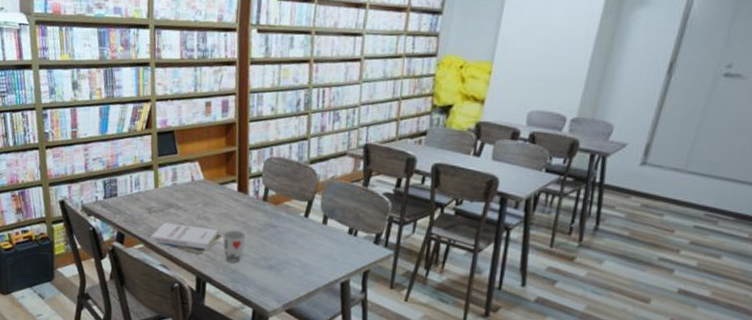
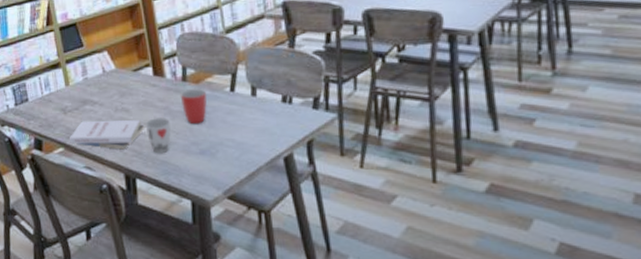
mug: none [258,208,284,242] -> present [180,88,207,125]

